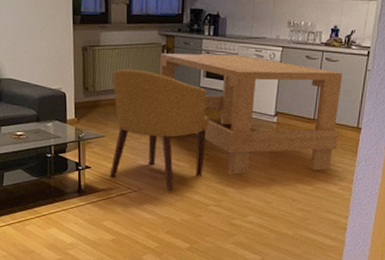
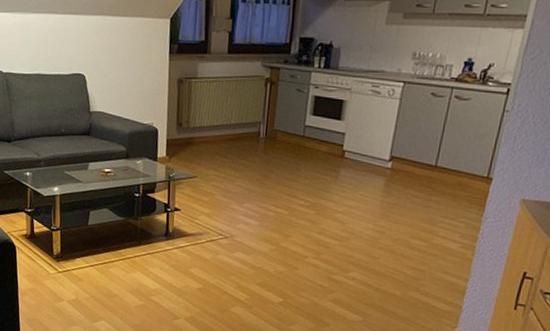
chair: present [109,69,209,190] -> none [200,104,314,238]
dining table: present [160,53,343,174] -> none [261,87,475,225]

